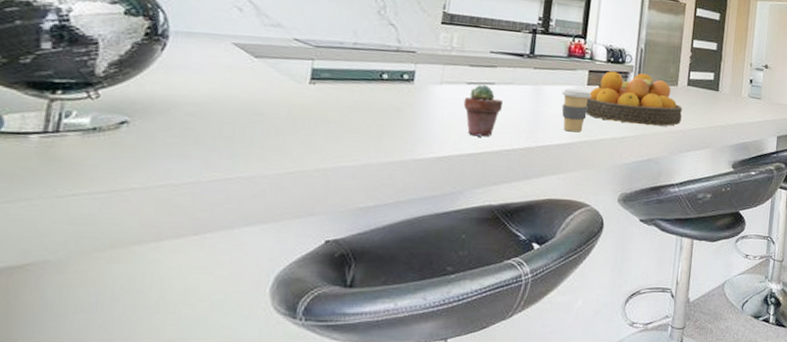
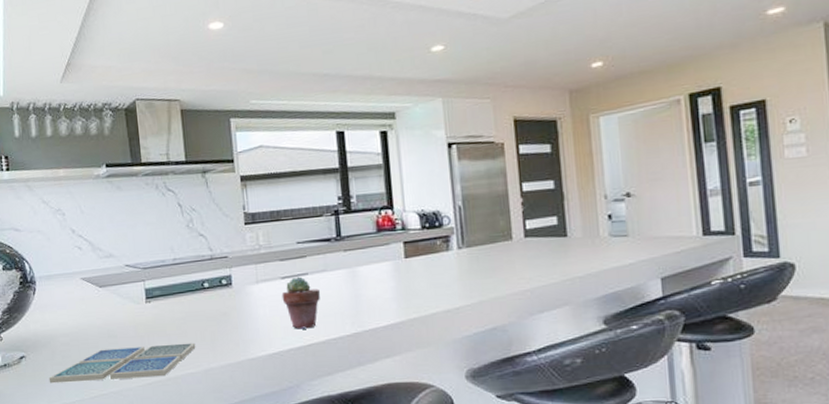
drink coaster: none [155,127,358,167] -> present [48,342,196,384]
coffee cup: present [561,88,592,133] -> none [379,264,412,311]
fruit bowl: present [585,71,682,126] -> none [407,233,525,293]

